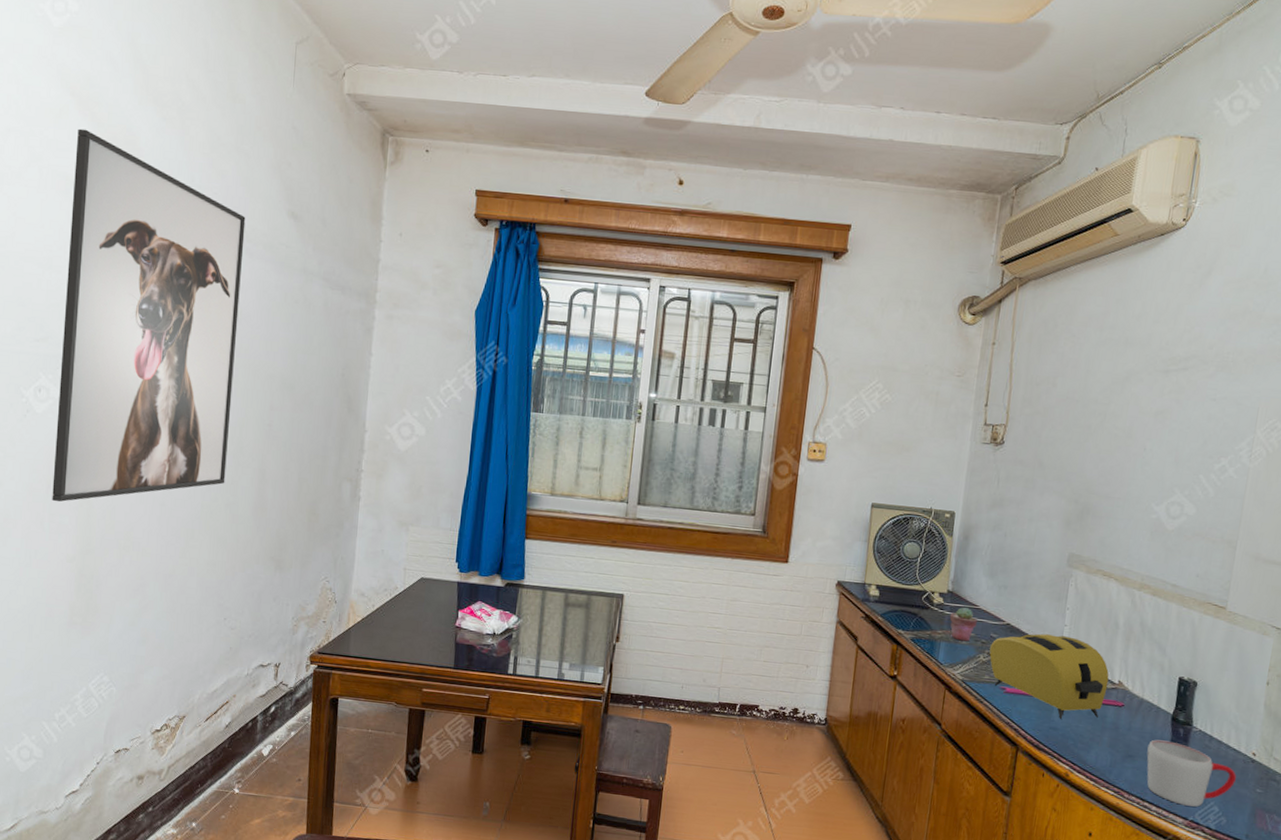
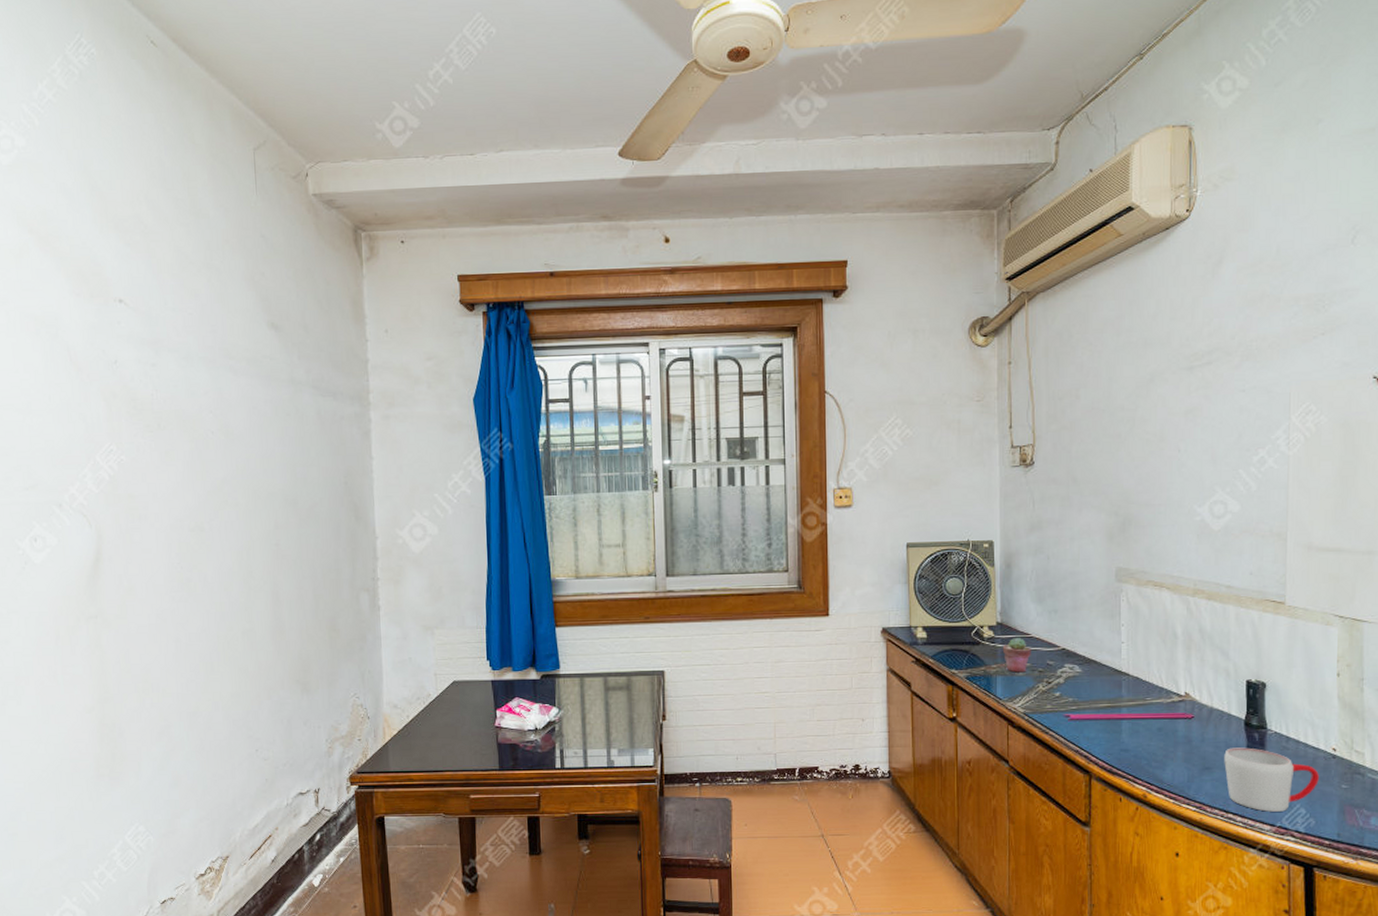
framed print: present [52,128,246,502] -> none [41,265,239,653]
toaster: present [989,633,1109,720] -> none [1048,653,1175,741]

